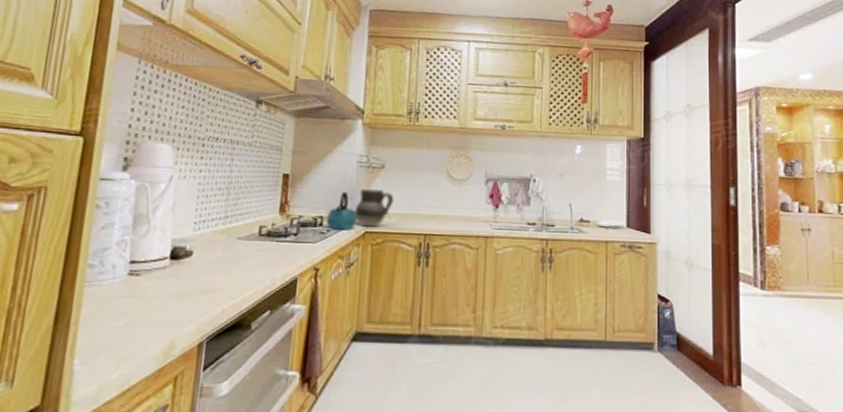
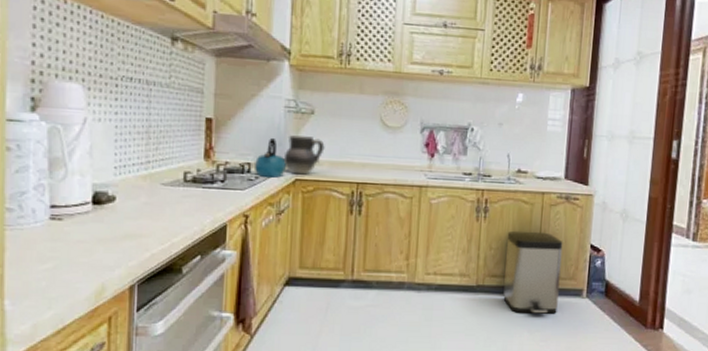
pedal bin: none [572,282,630,370] -> present [503,231,563,314]

